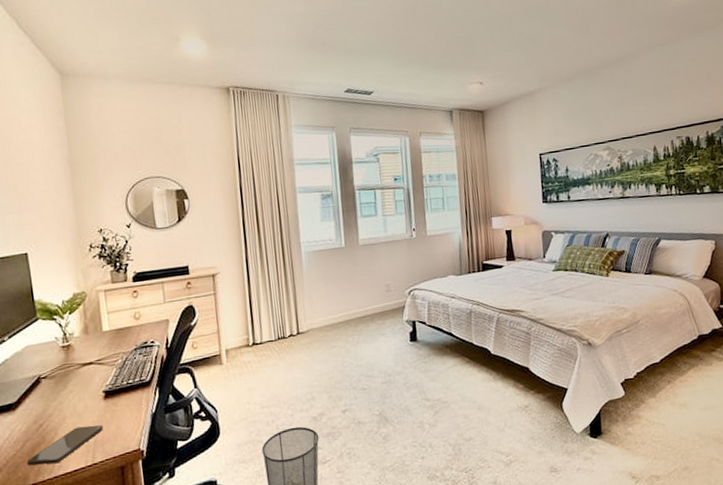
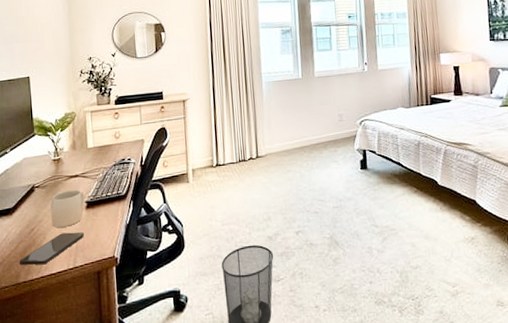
mug: none [61,378,102,422] -> present [50,190,85,228]

